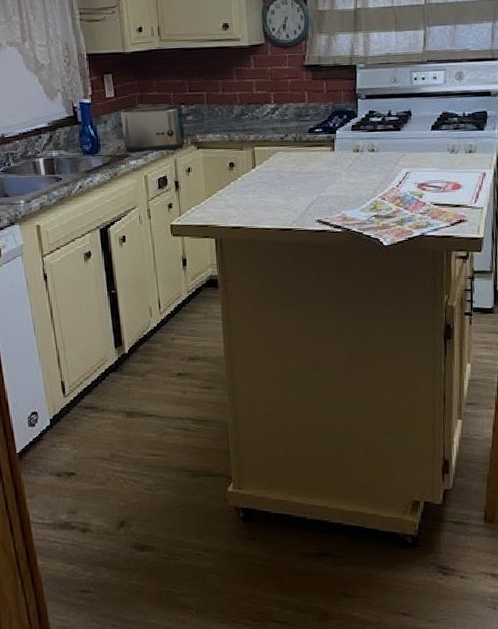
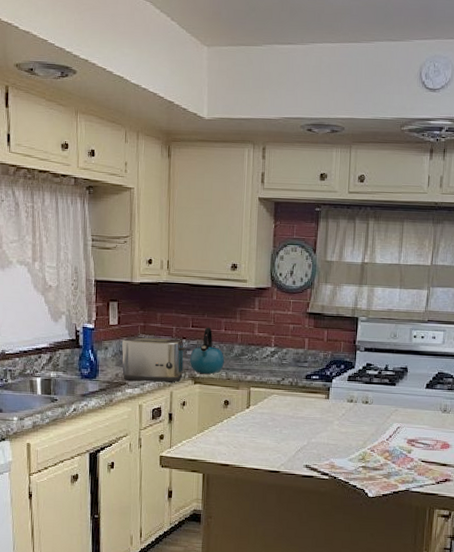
kettle: none [190,90,225,138] -> present [190,327,224,374]

